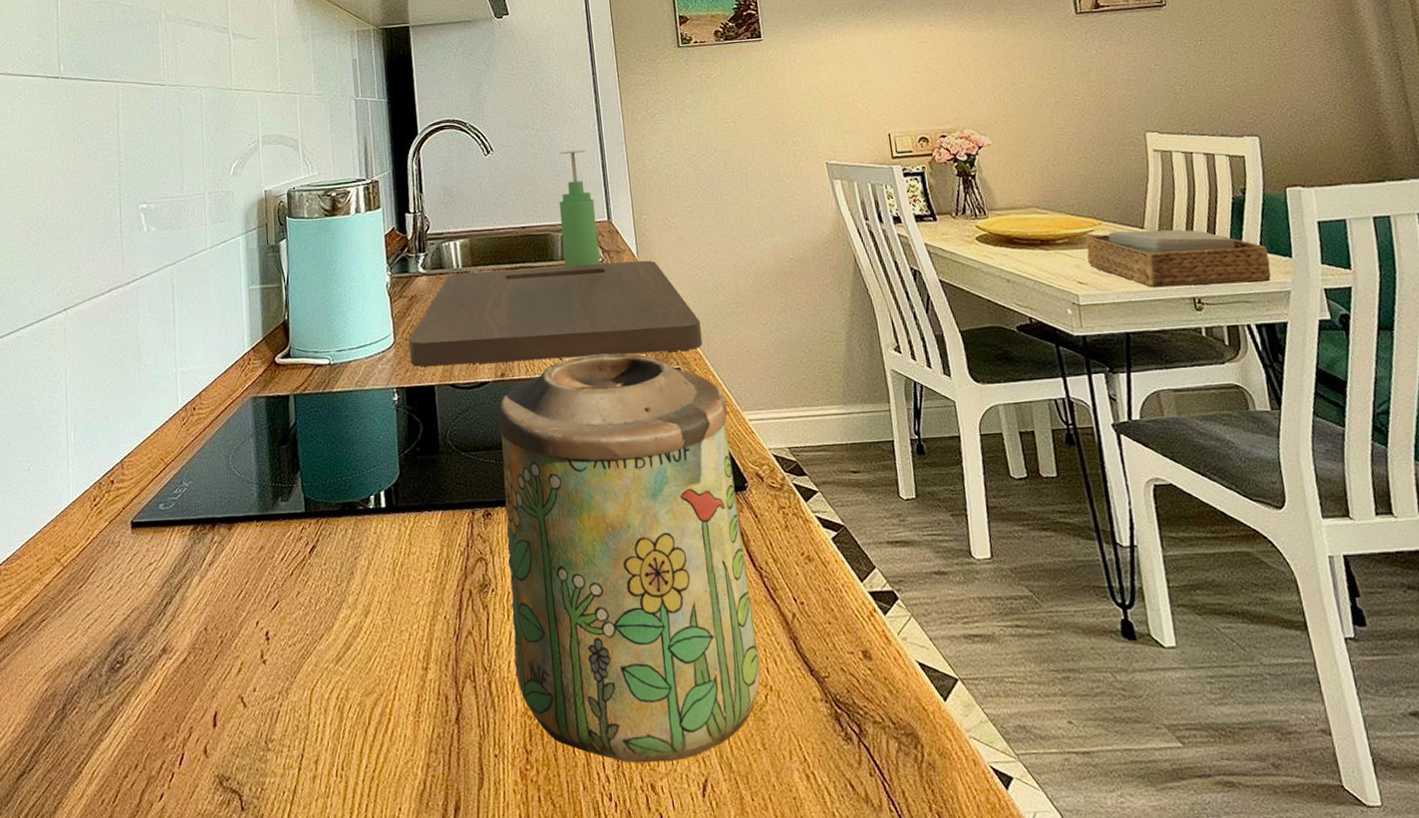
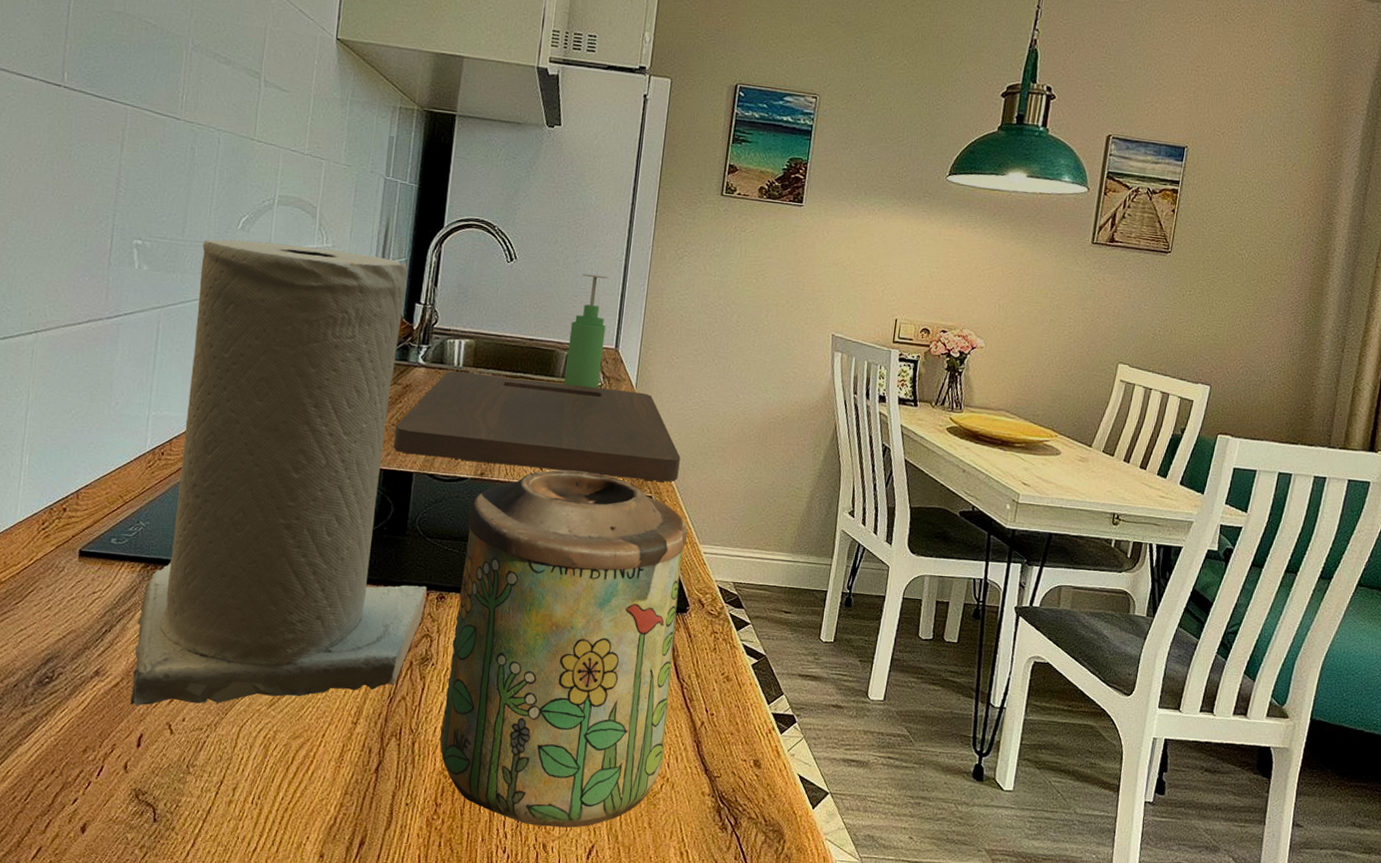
paper towel: none [195,175,473,681] -> present [130,239,427,706]
napkin holder: present [1085,229,1271,287] -> none [1036,444,1187,511]

